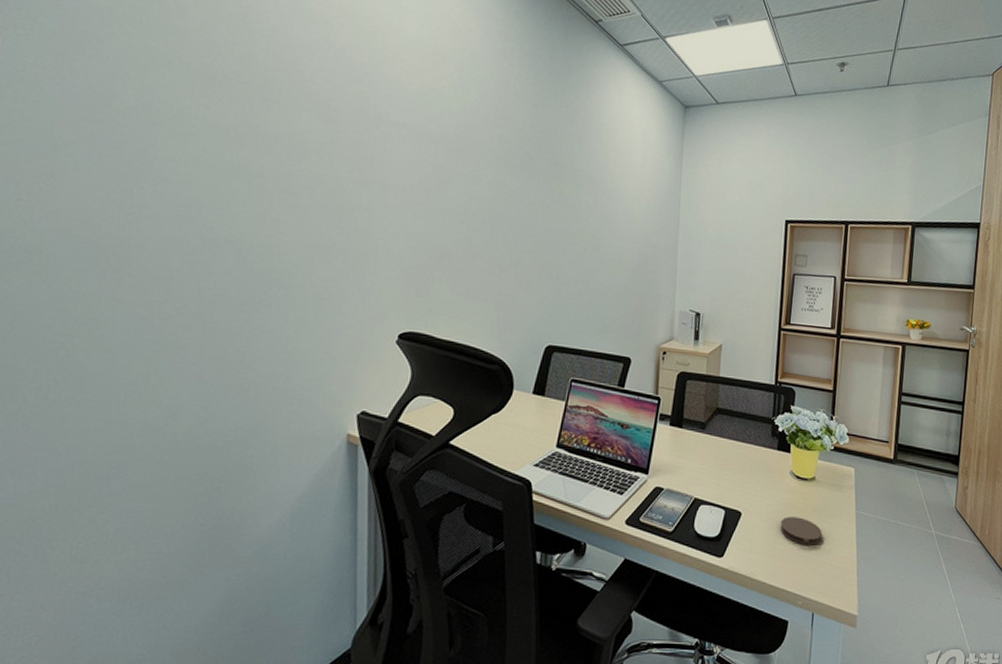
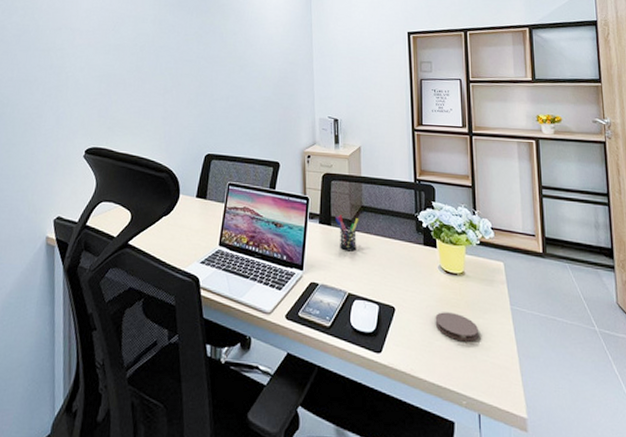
pen holder: none [687,416,713,456] -> present [335,214,359,252]

